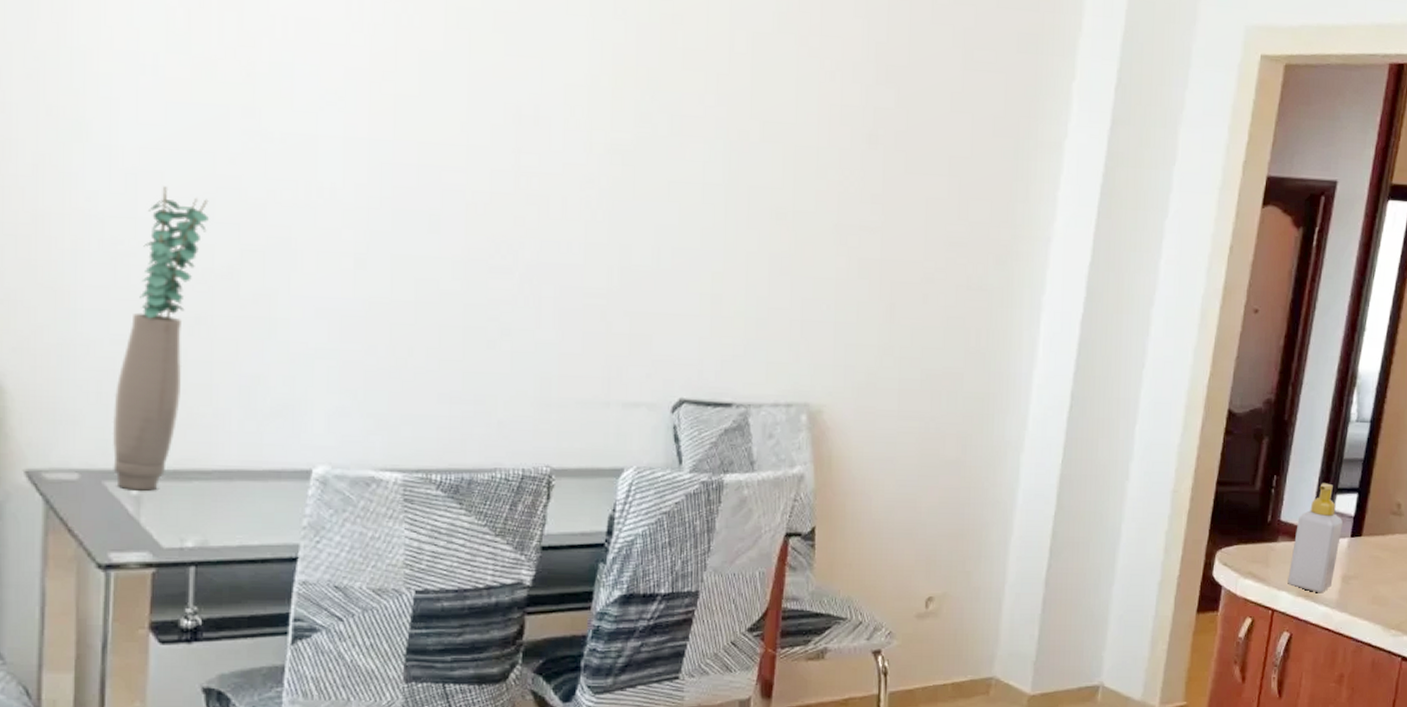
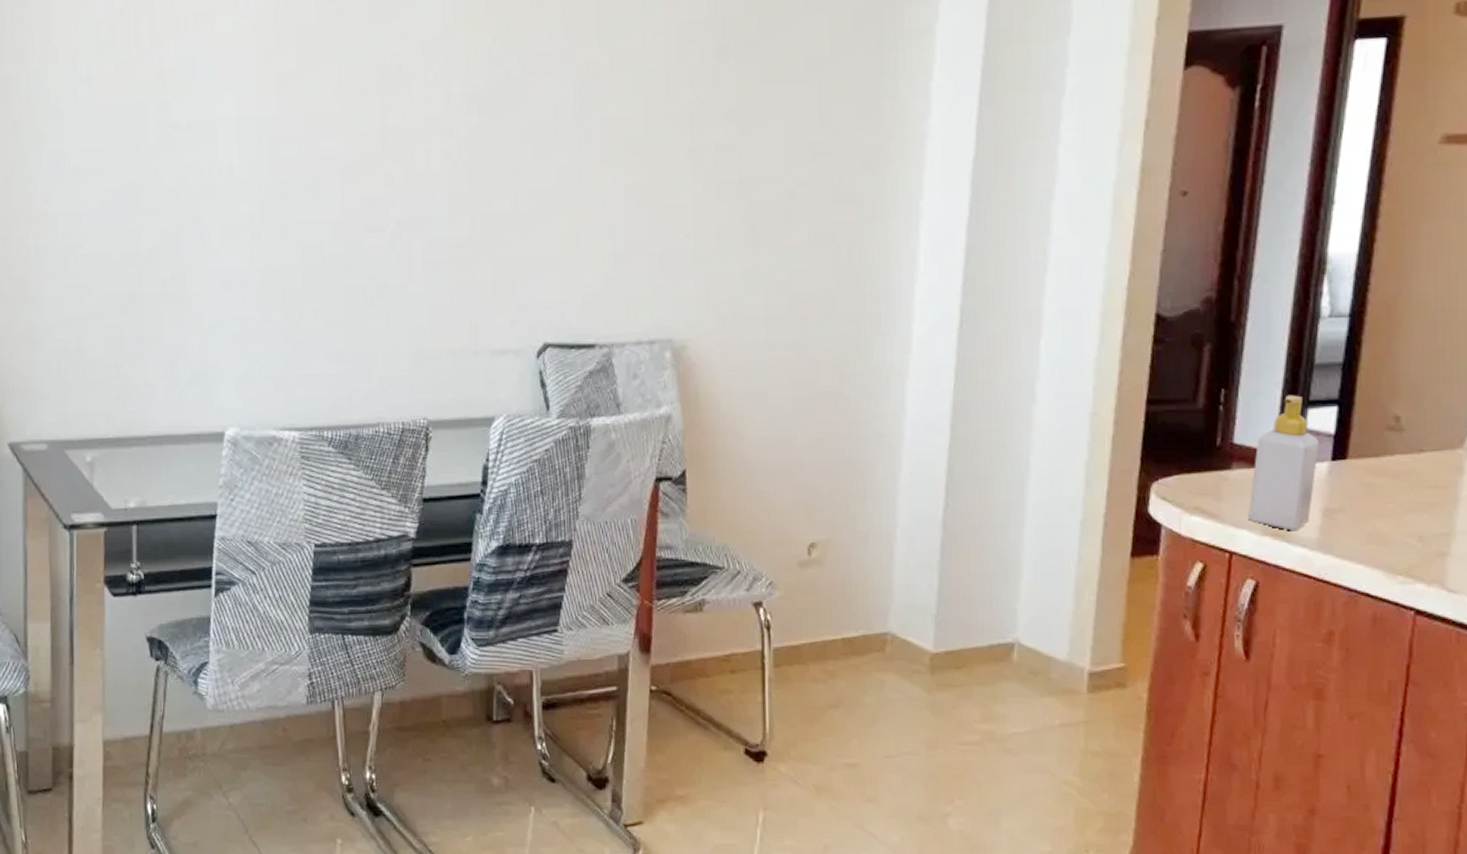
vase: present [112,186,209,491] -> none [69,182,135,457]

